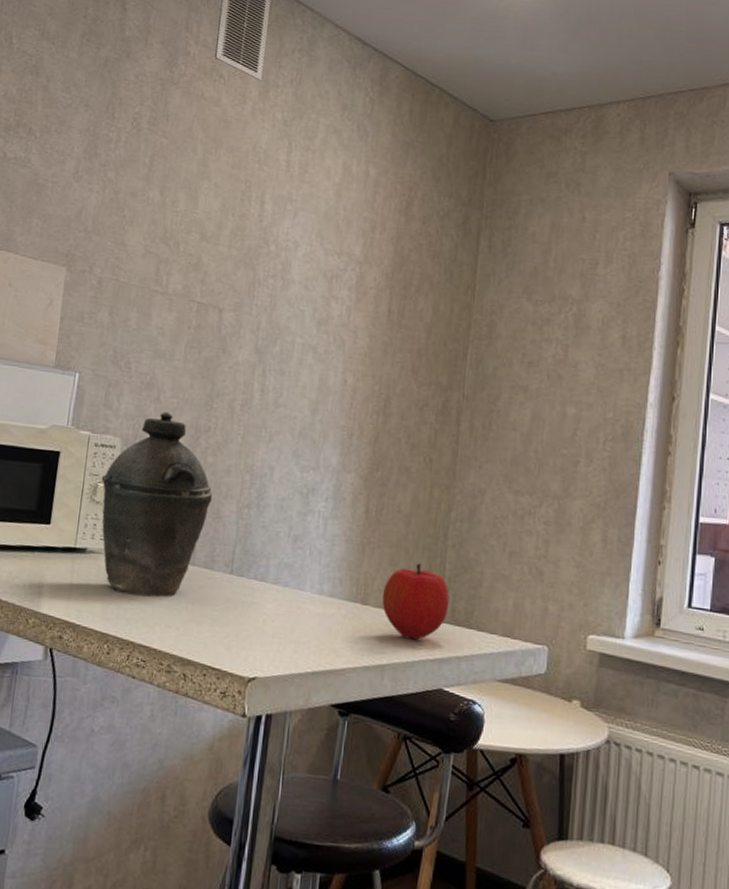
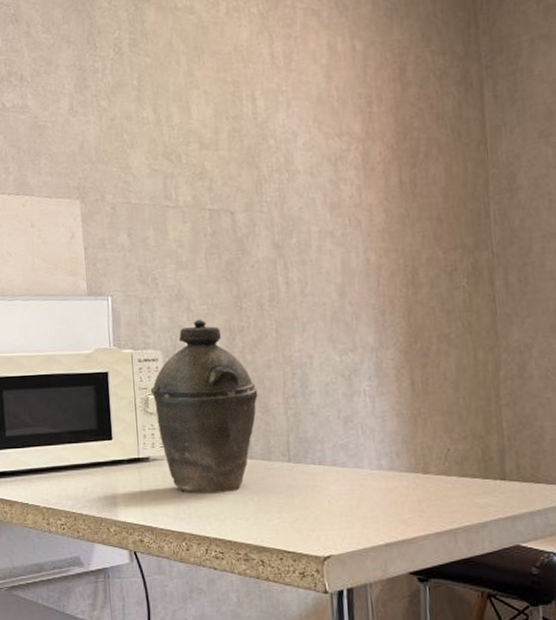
fruit: present [382,563,450,640] -> none [442,426,513,501]

